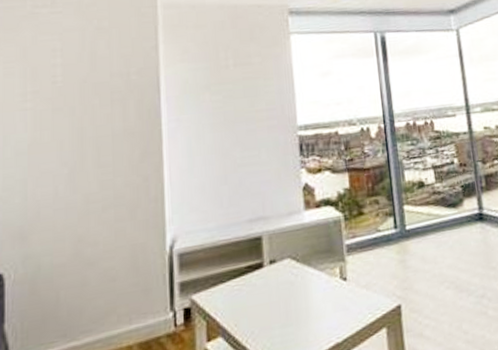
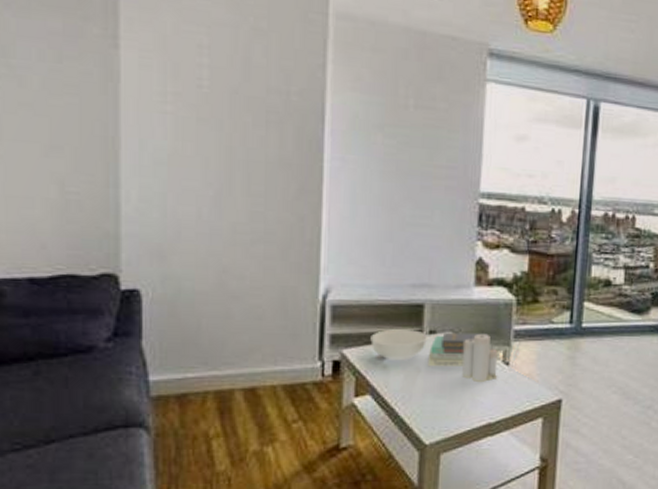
bowl: none [216,262,268,298] -> present [370,329,427,361]
books: none [271,253,323,297] -> present [427,332,488,367]
candle: none [302,251,337,304] -> present [462,331,498,383]

